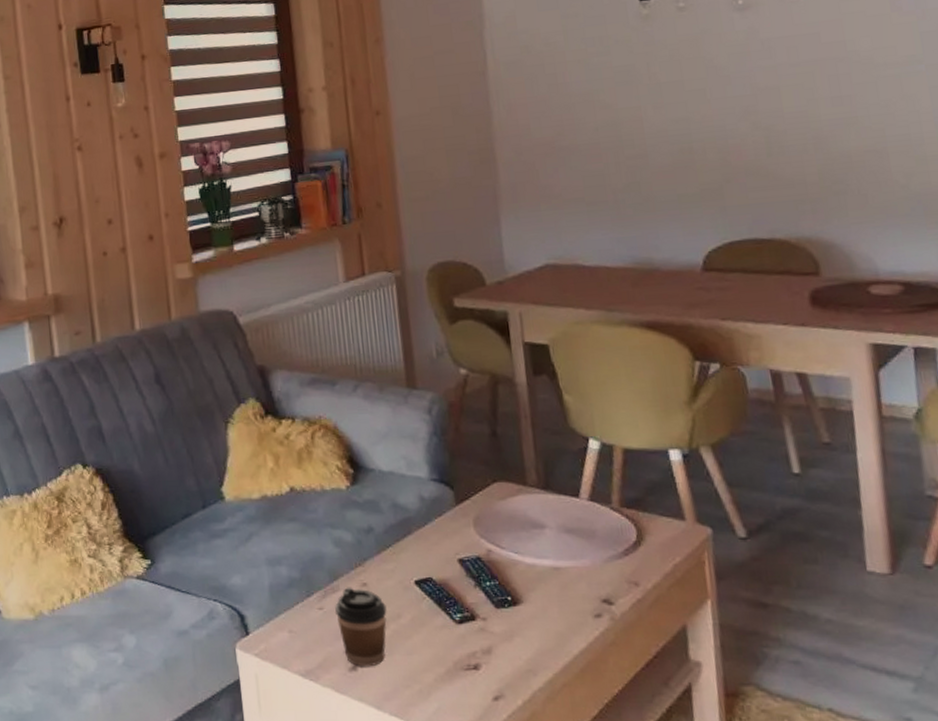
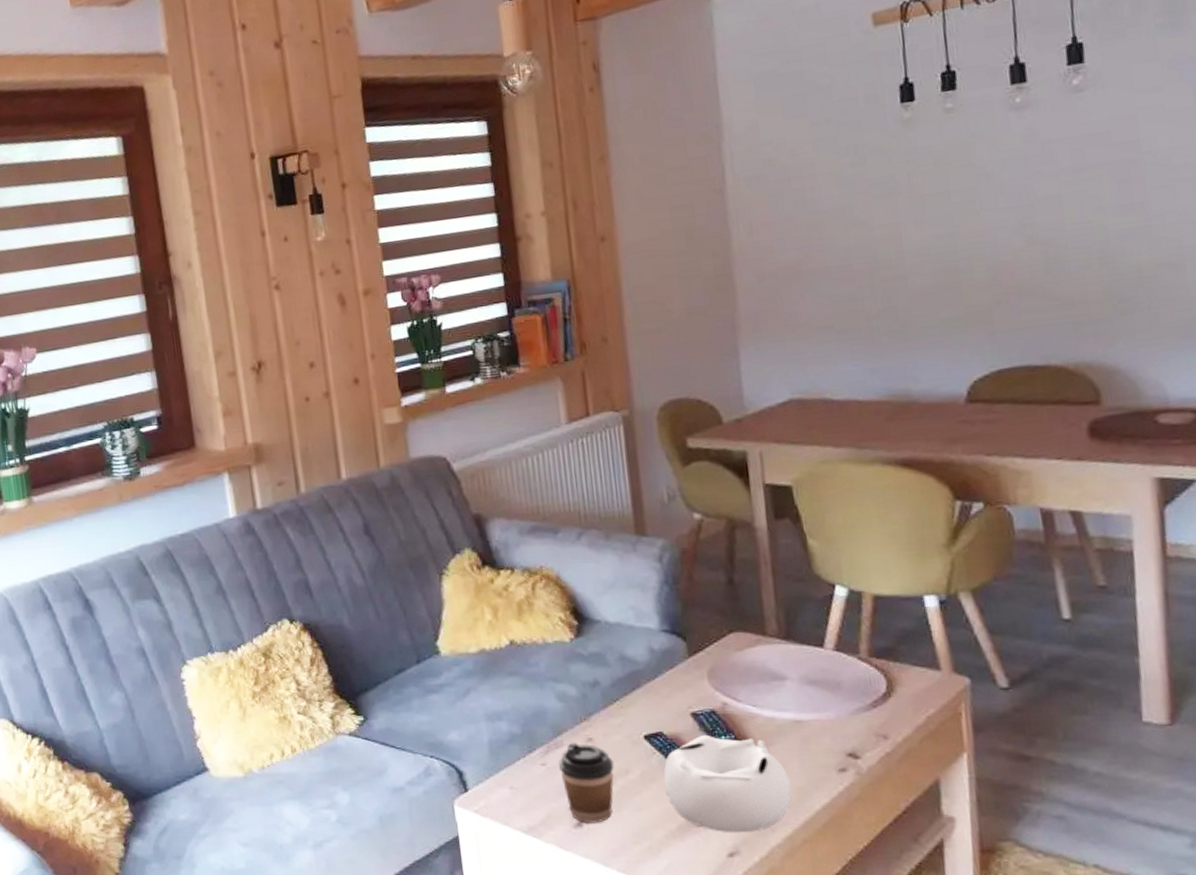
decorative bowl: none [433,580,552,677] -> present [663,734,792,833]

